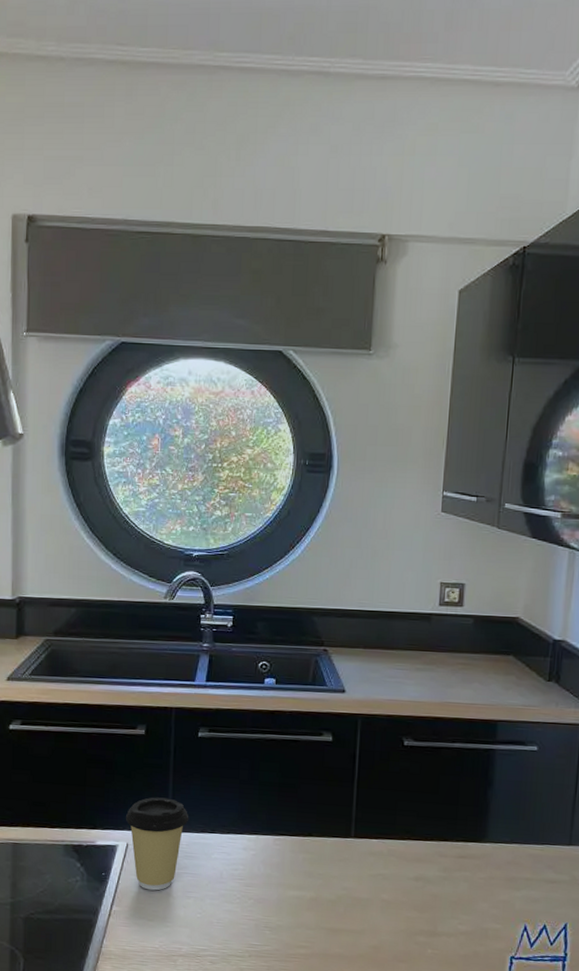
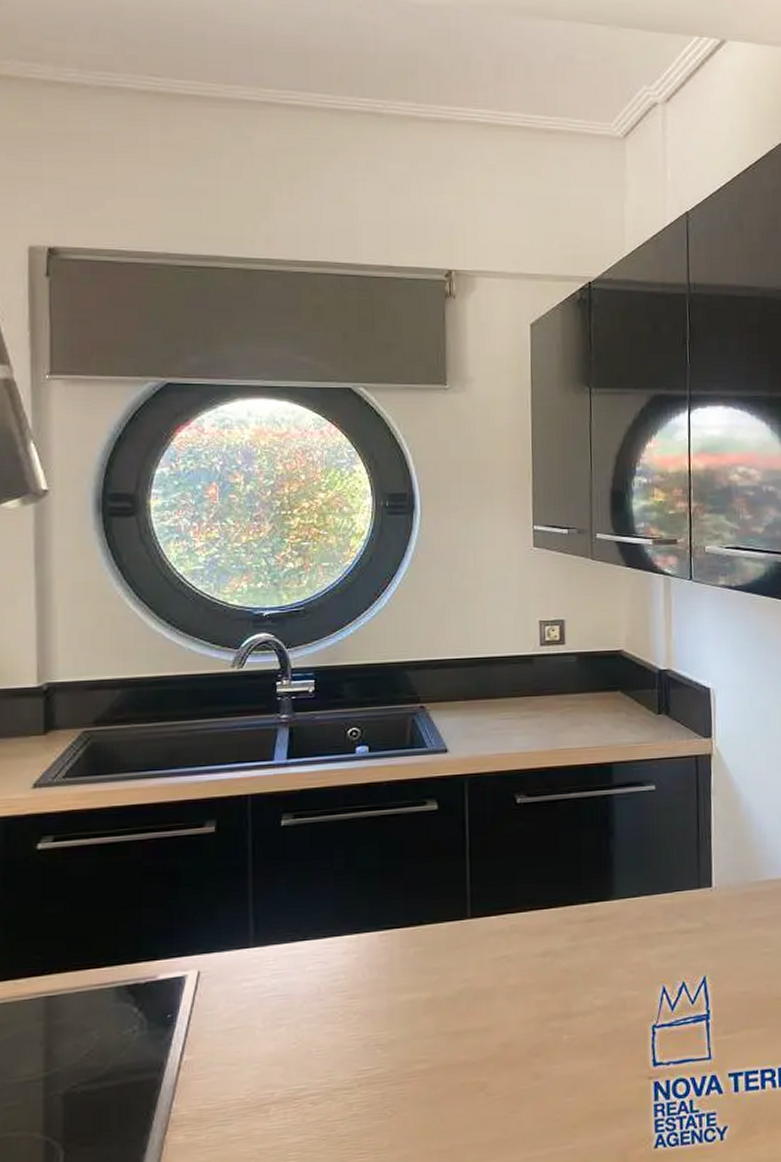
coffee cup: present [125,797,189,891] -> none [194,905,275,1026]

